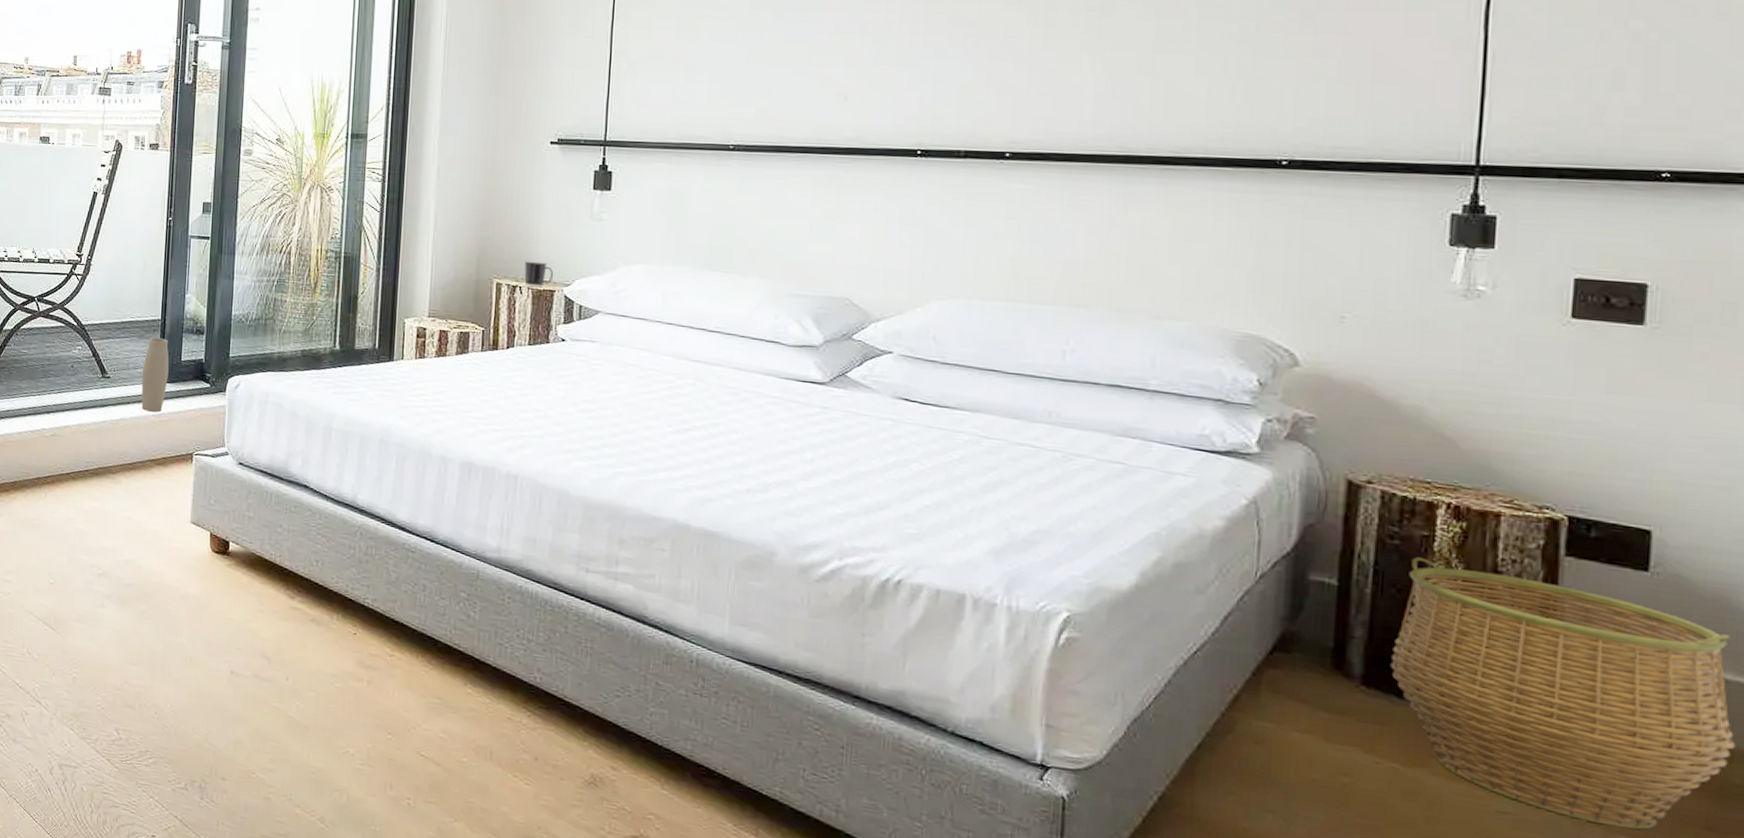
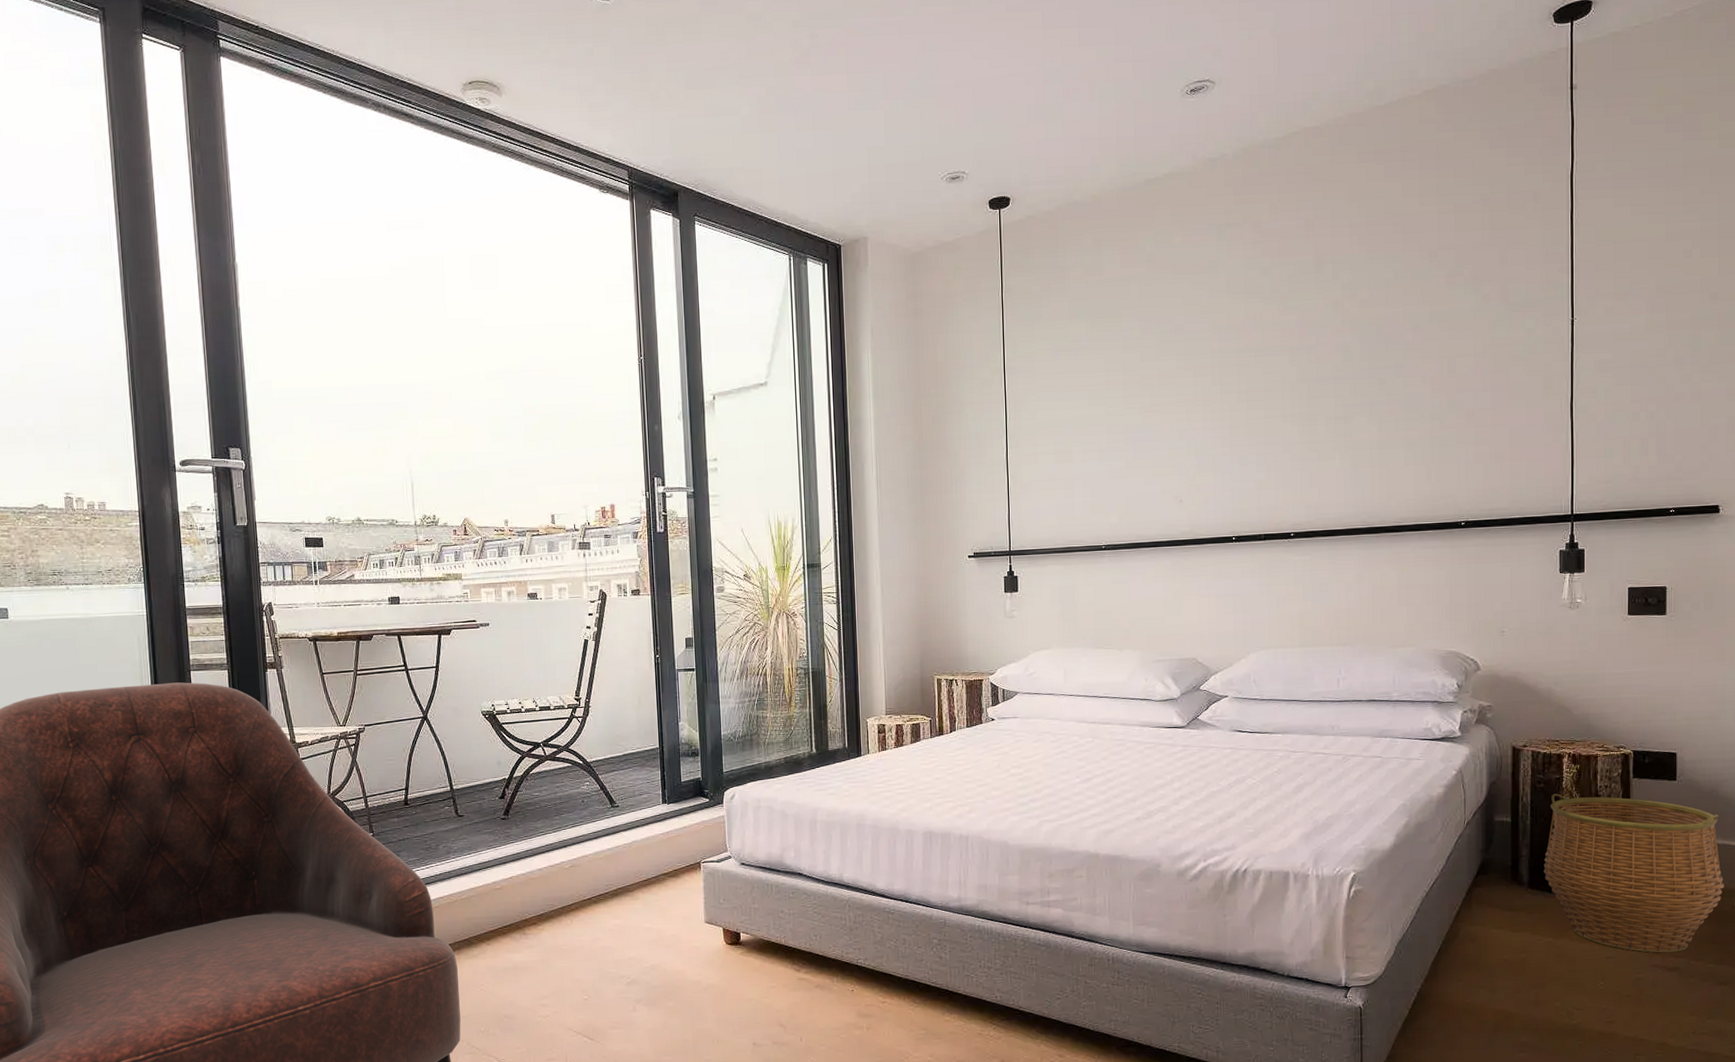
vase: present [141,337,169,413] -> none [647,764,671,832]
mug: present [523,261,554,288] -> none [957,657,981,679]

